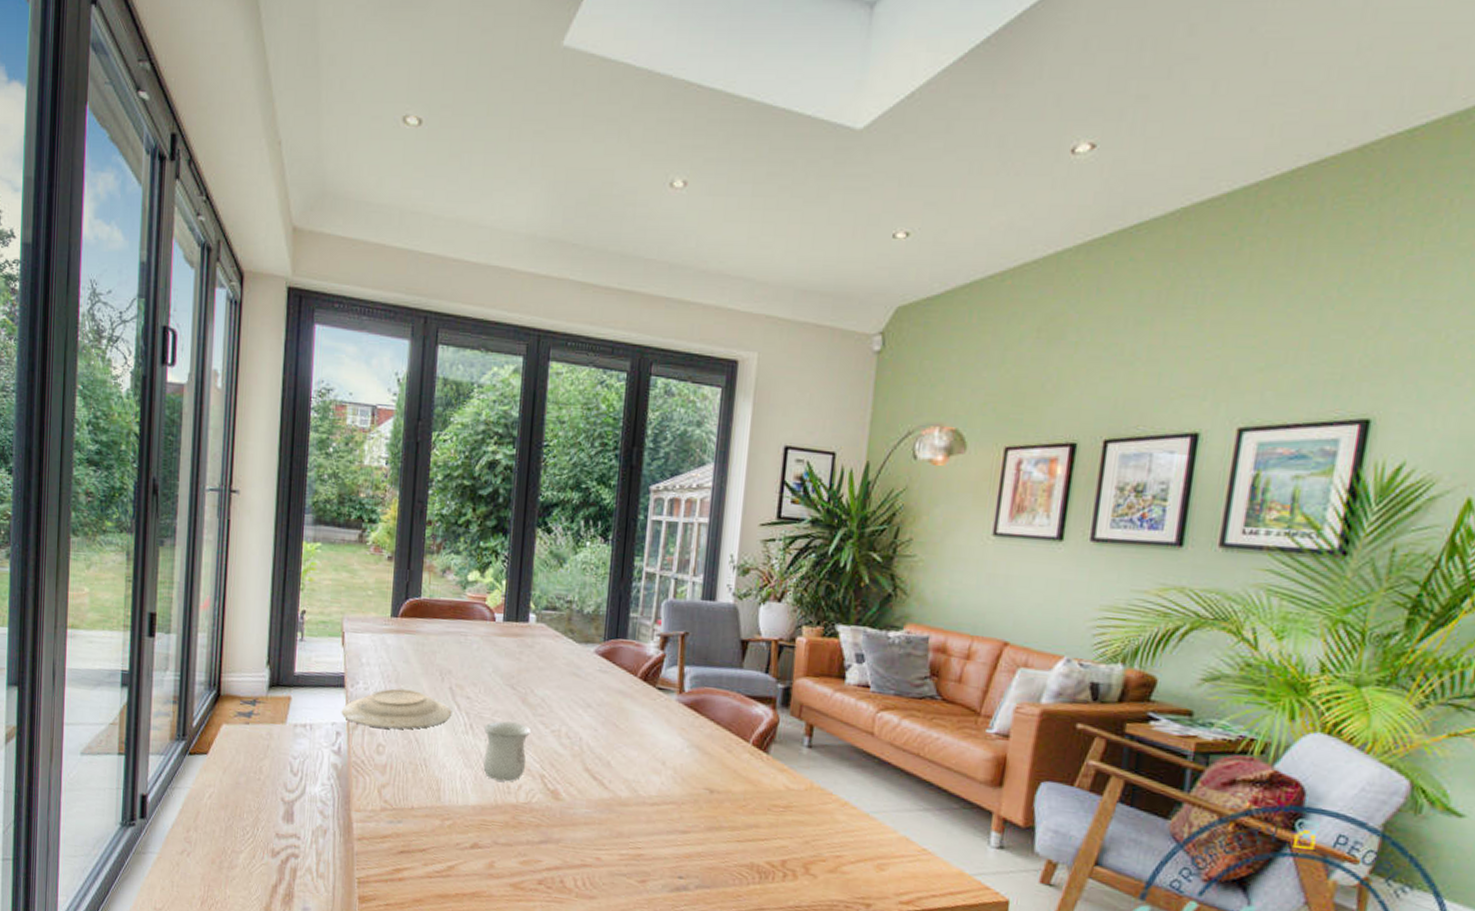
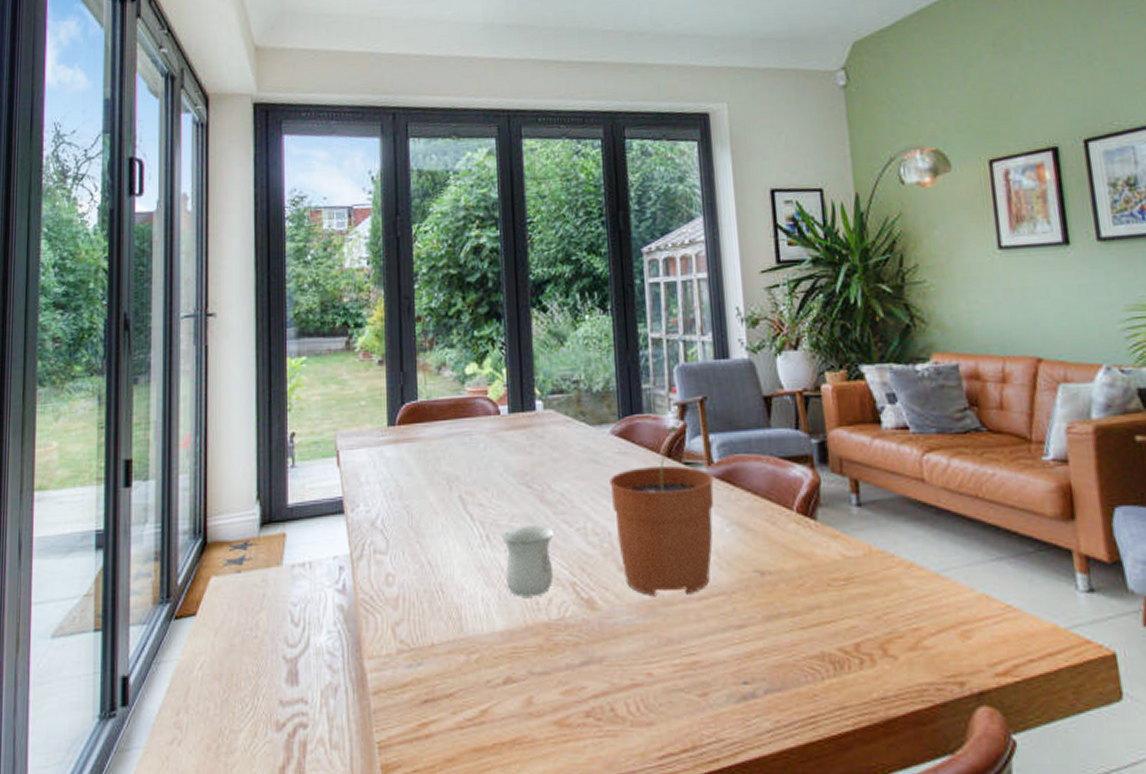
plate: present [341,688,452,729] -> none [342,505,465,554]
plant pot: none [587,654,683,800] -> present [609,426,714,595]

